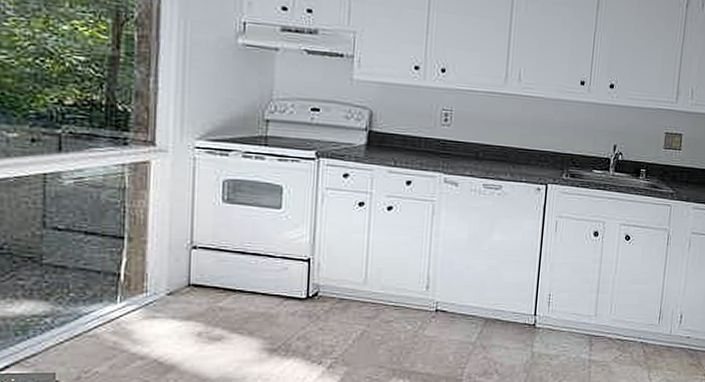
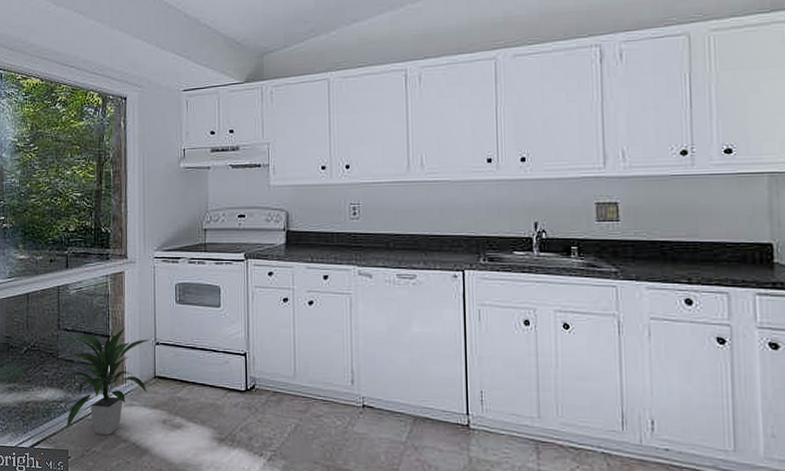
indoor plant: none [53,227,185,353] -> present [65,327,151,436]

